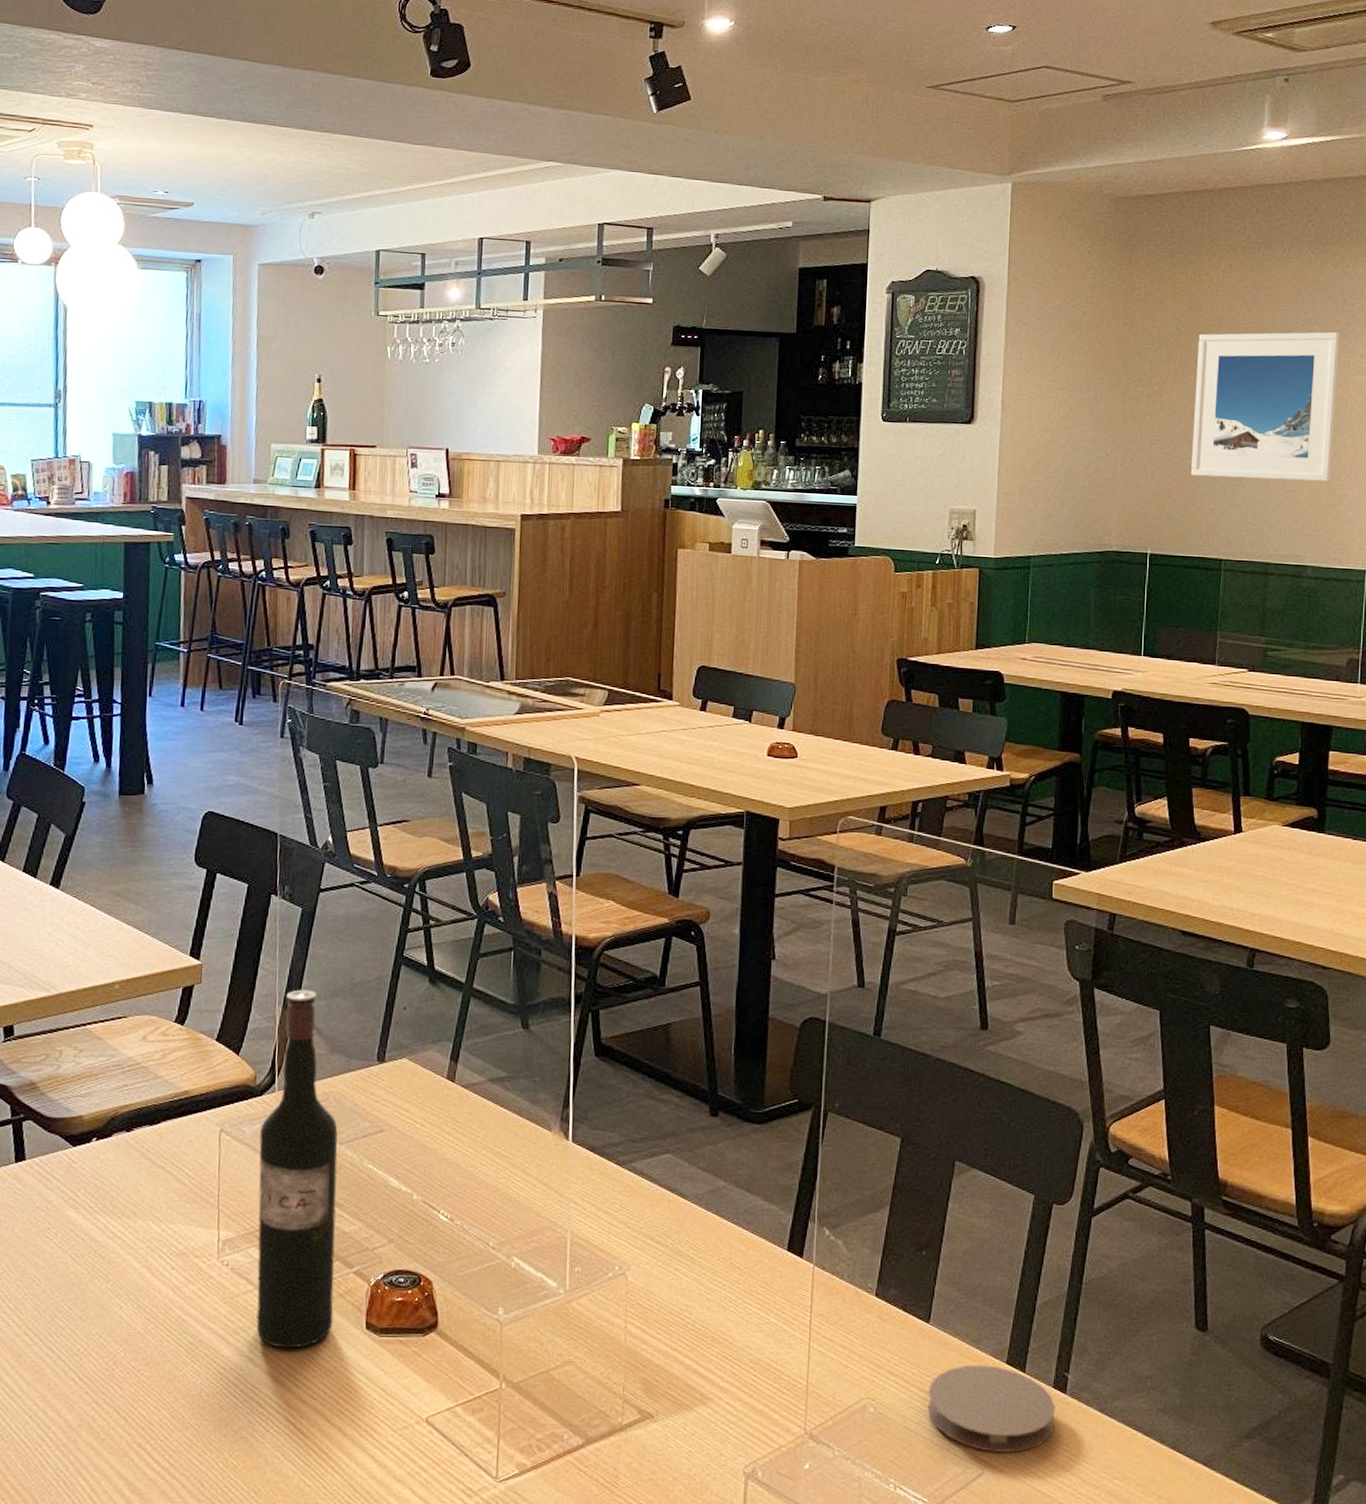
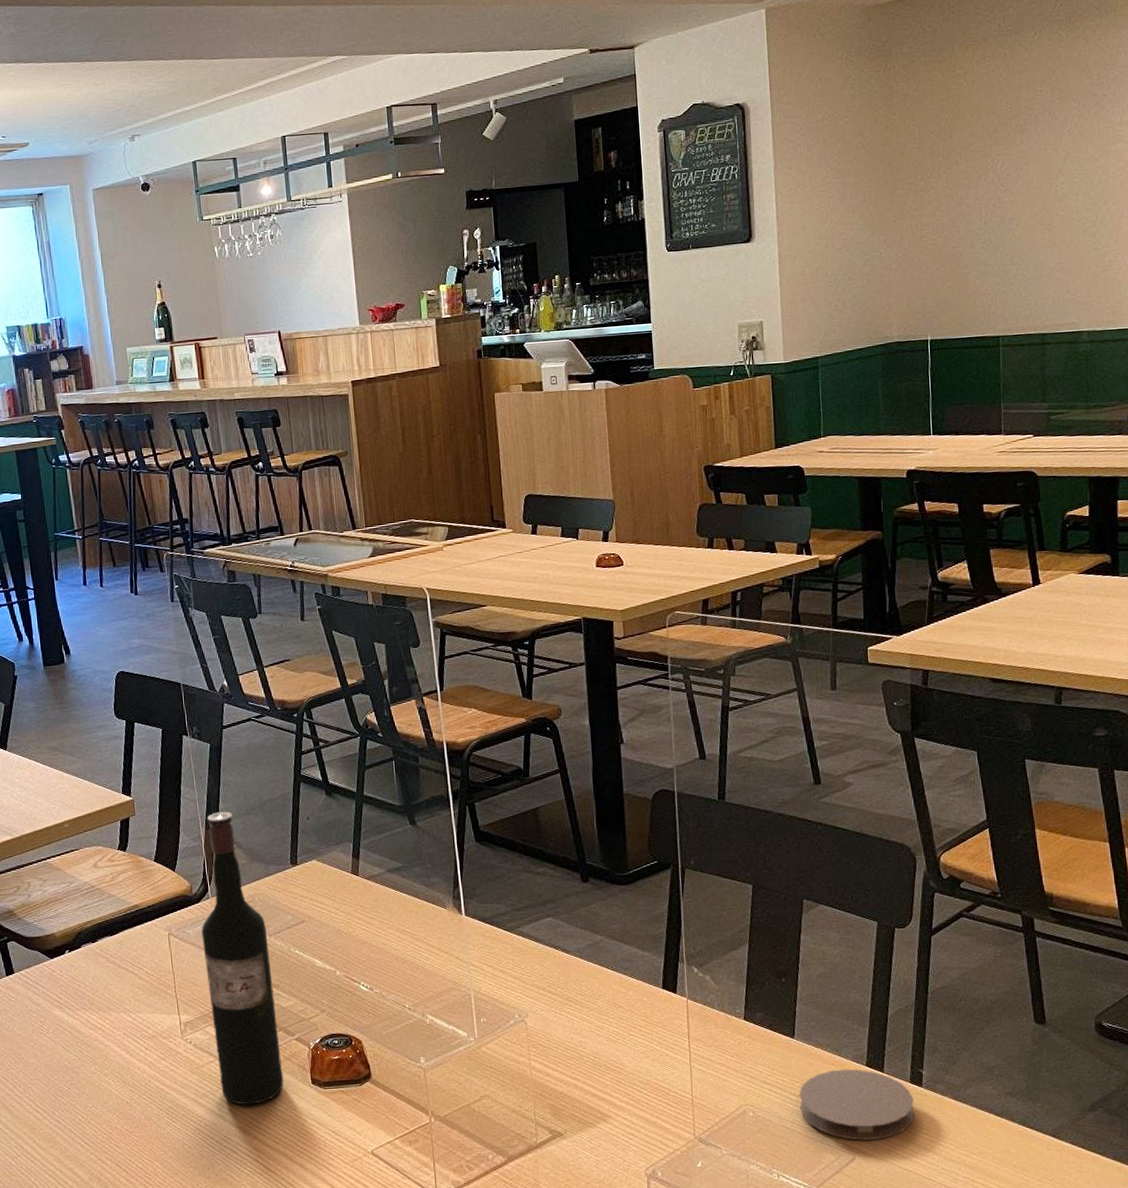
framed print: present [1190,331,1340,482] -> none [958,104,1099,262]

